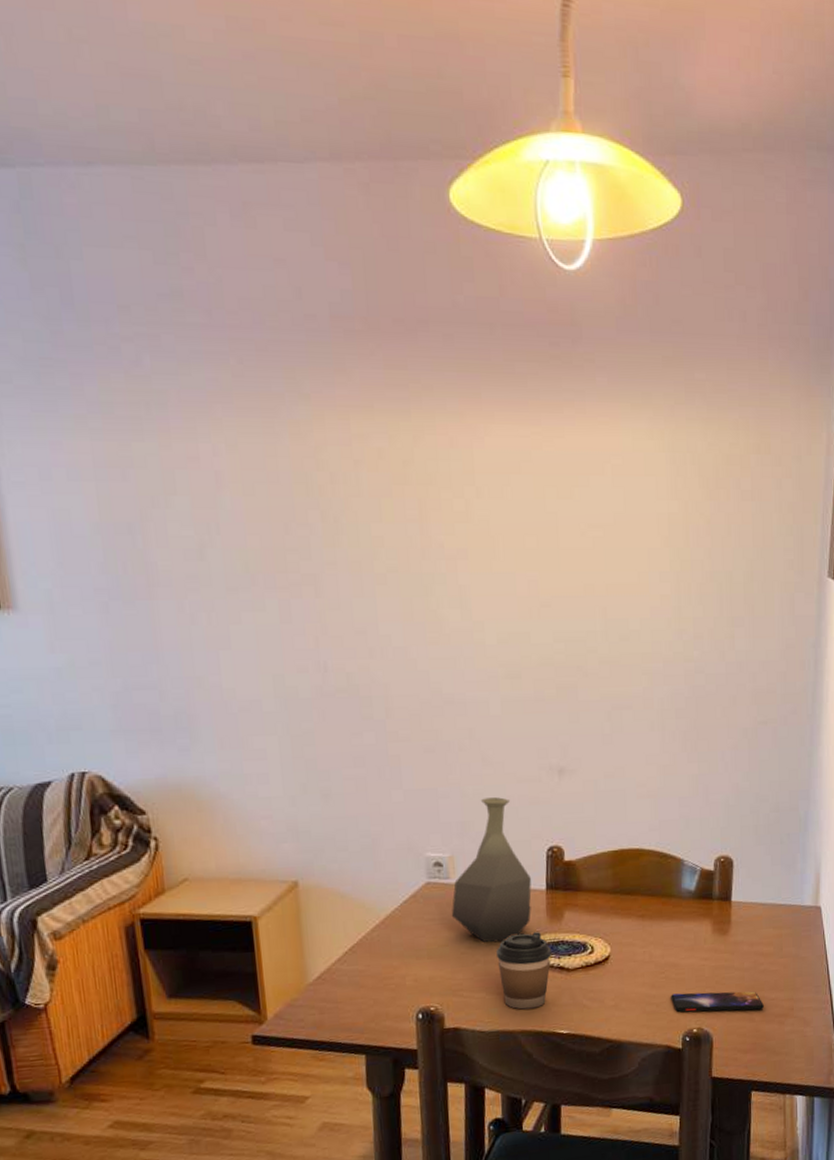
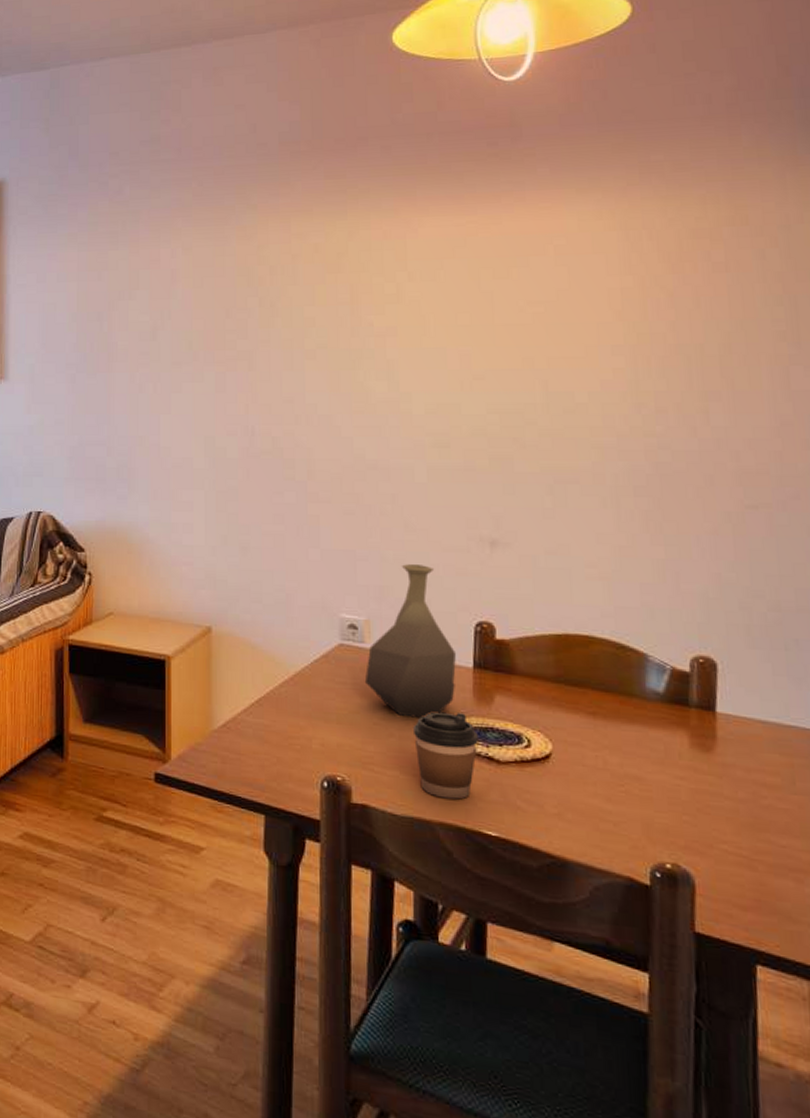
smartphone: present [671,991,764,1013] -> none [633,814,770,857]

